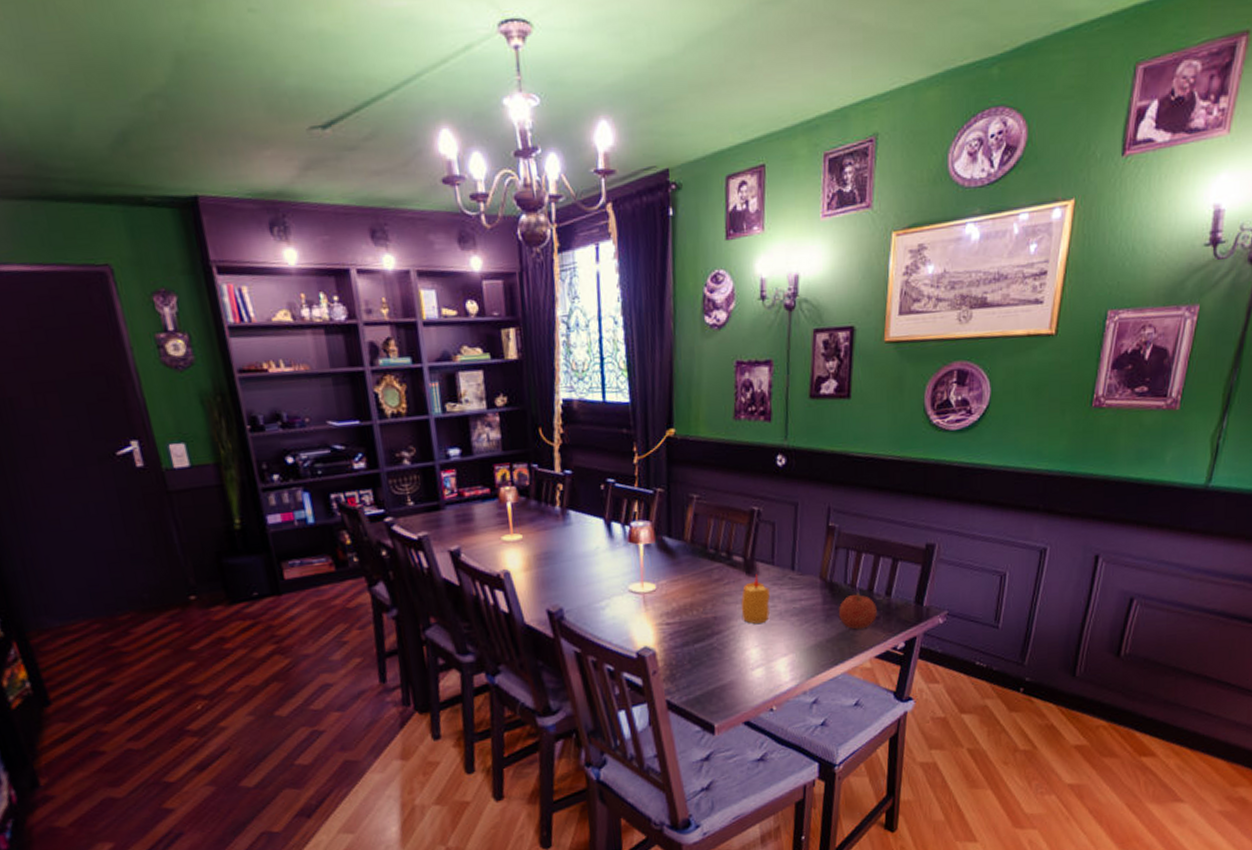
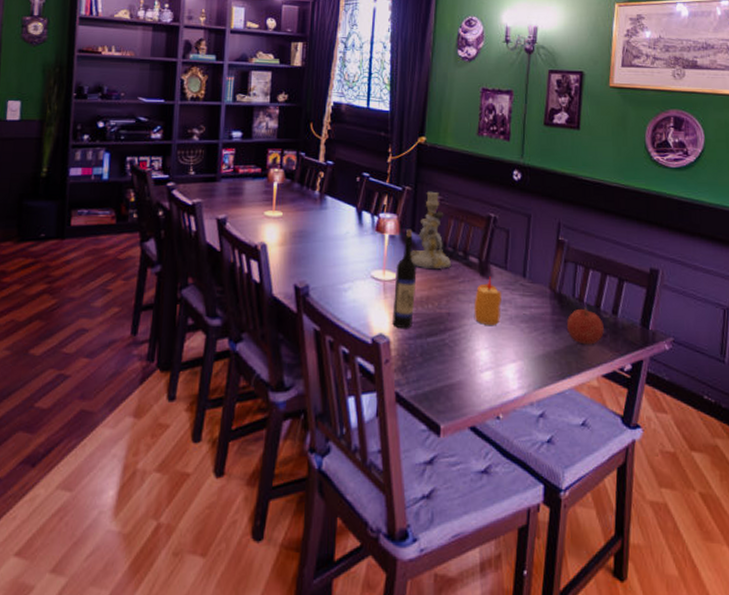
wine bottle: none [655,534,678,639] -> present [392,229,417,329]
candlestick: none [669,490,714,575] -> present [410,191,451,269]

